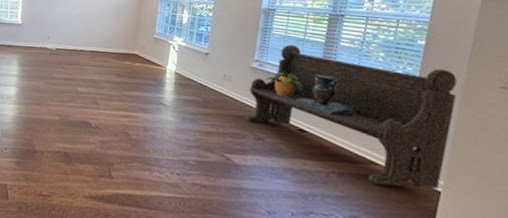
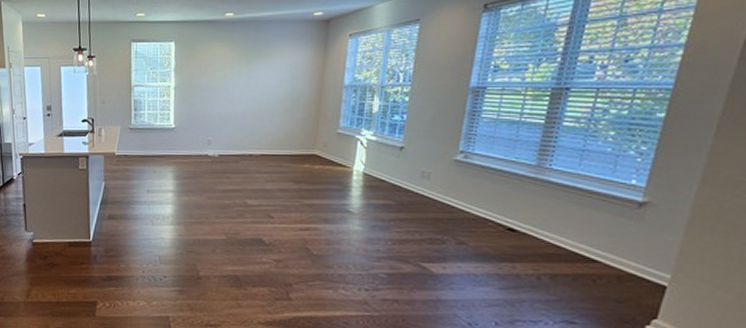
bench: present [245,44,457,190] -> none [446,129,698,285]
potted plant: present [265,72,303,98] -> none [471,163,515,193]
decorative urn: present [294,74,356,117] -> none [504,162,577,210]

